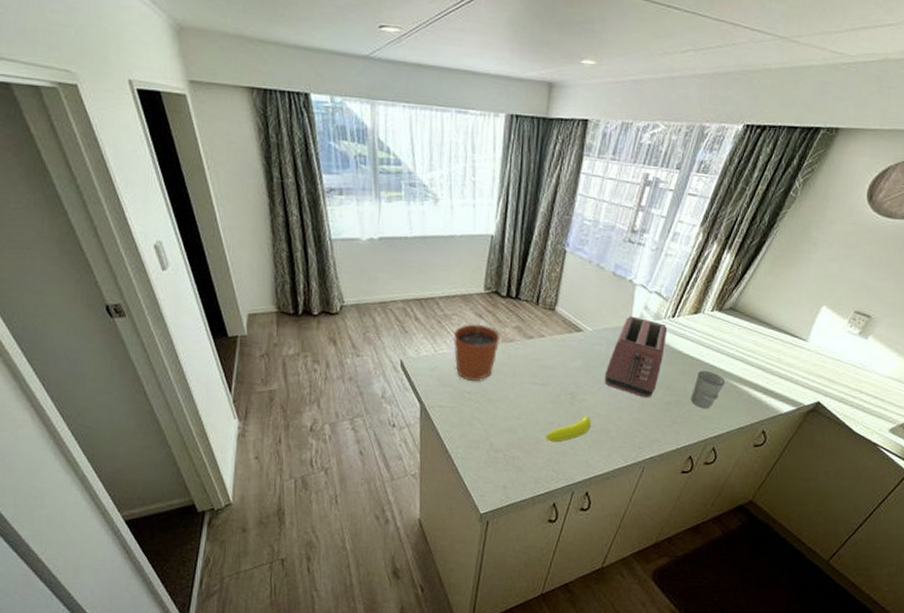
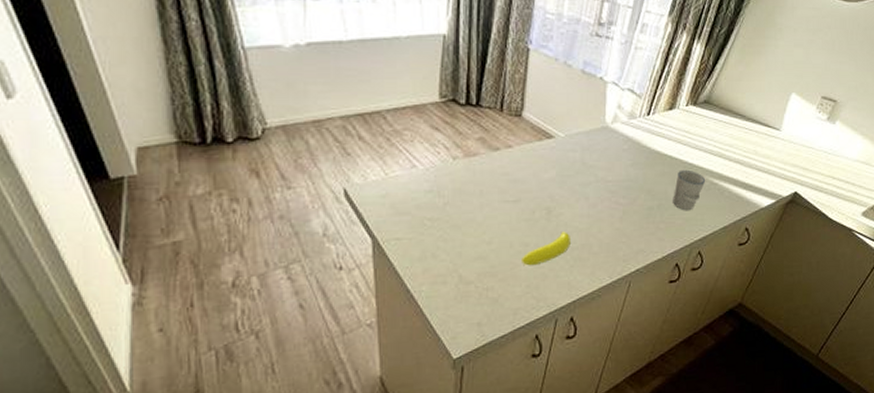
plant pot: present [454,313,501,381] -> none [407,125,462,205]
toaster: present [604,316,668,398] -> none [581,117,644,206]

